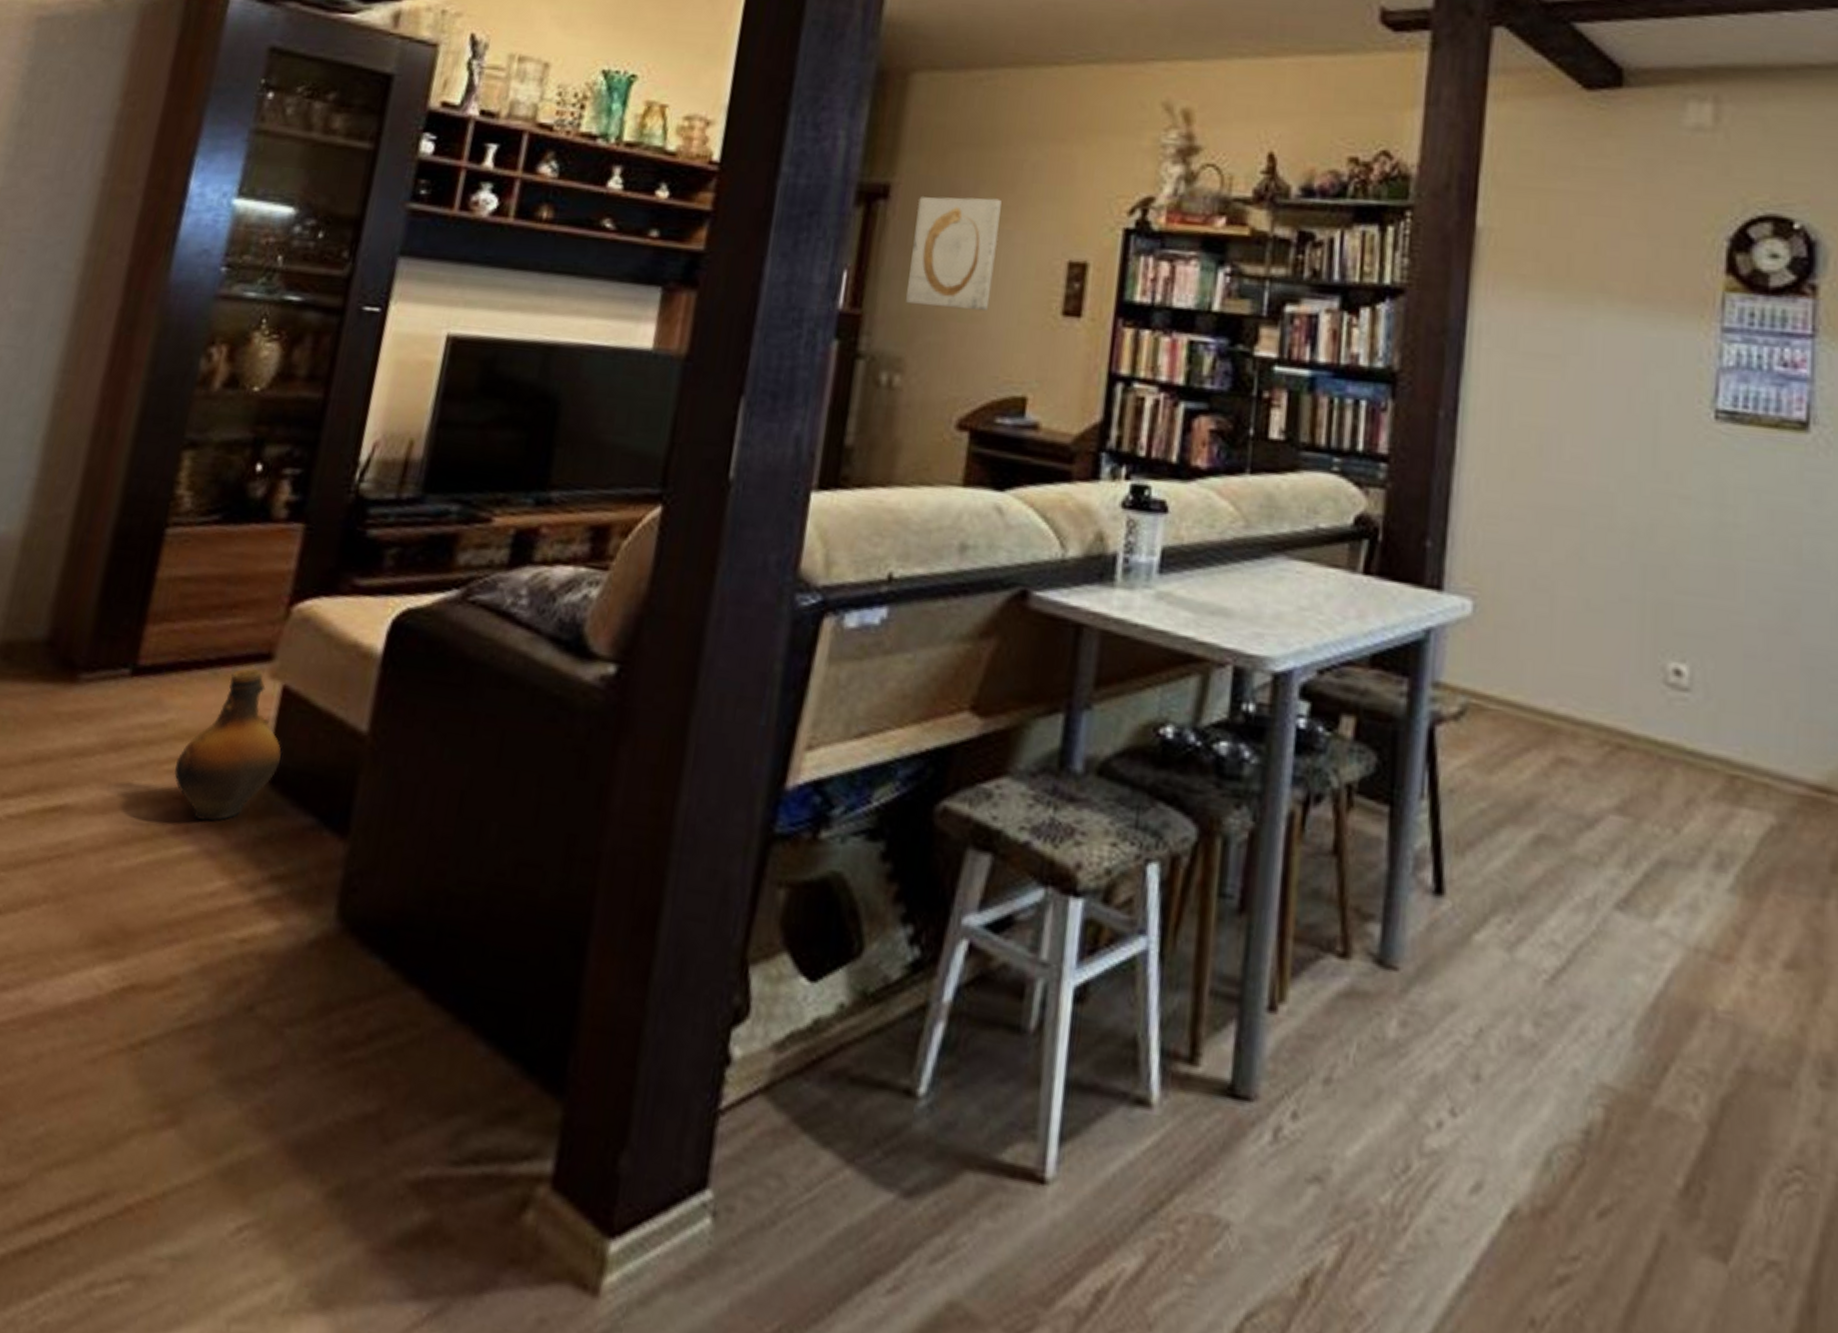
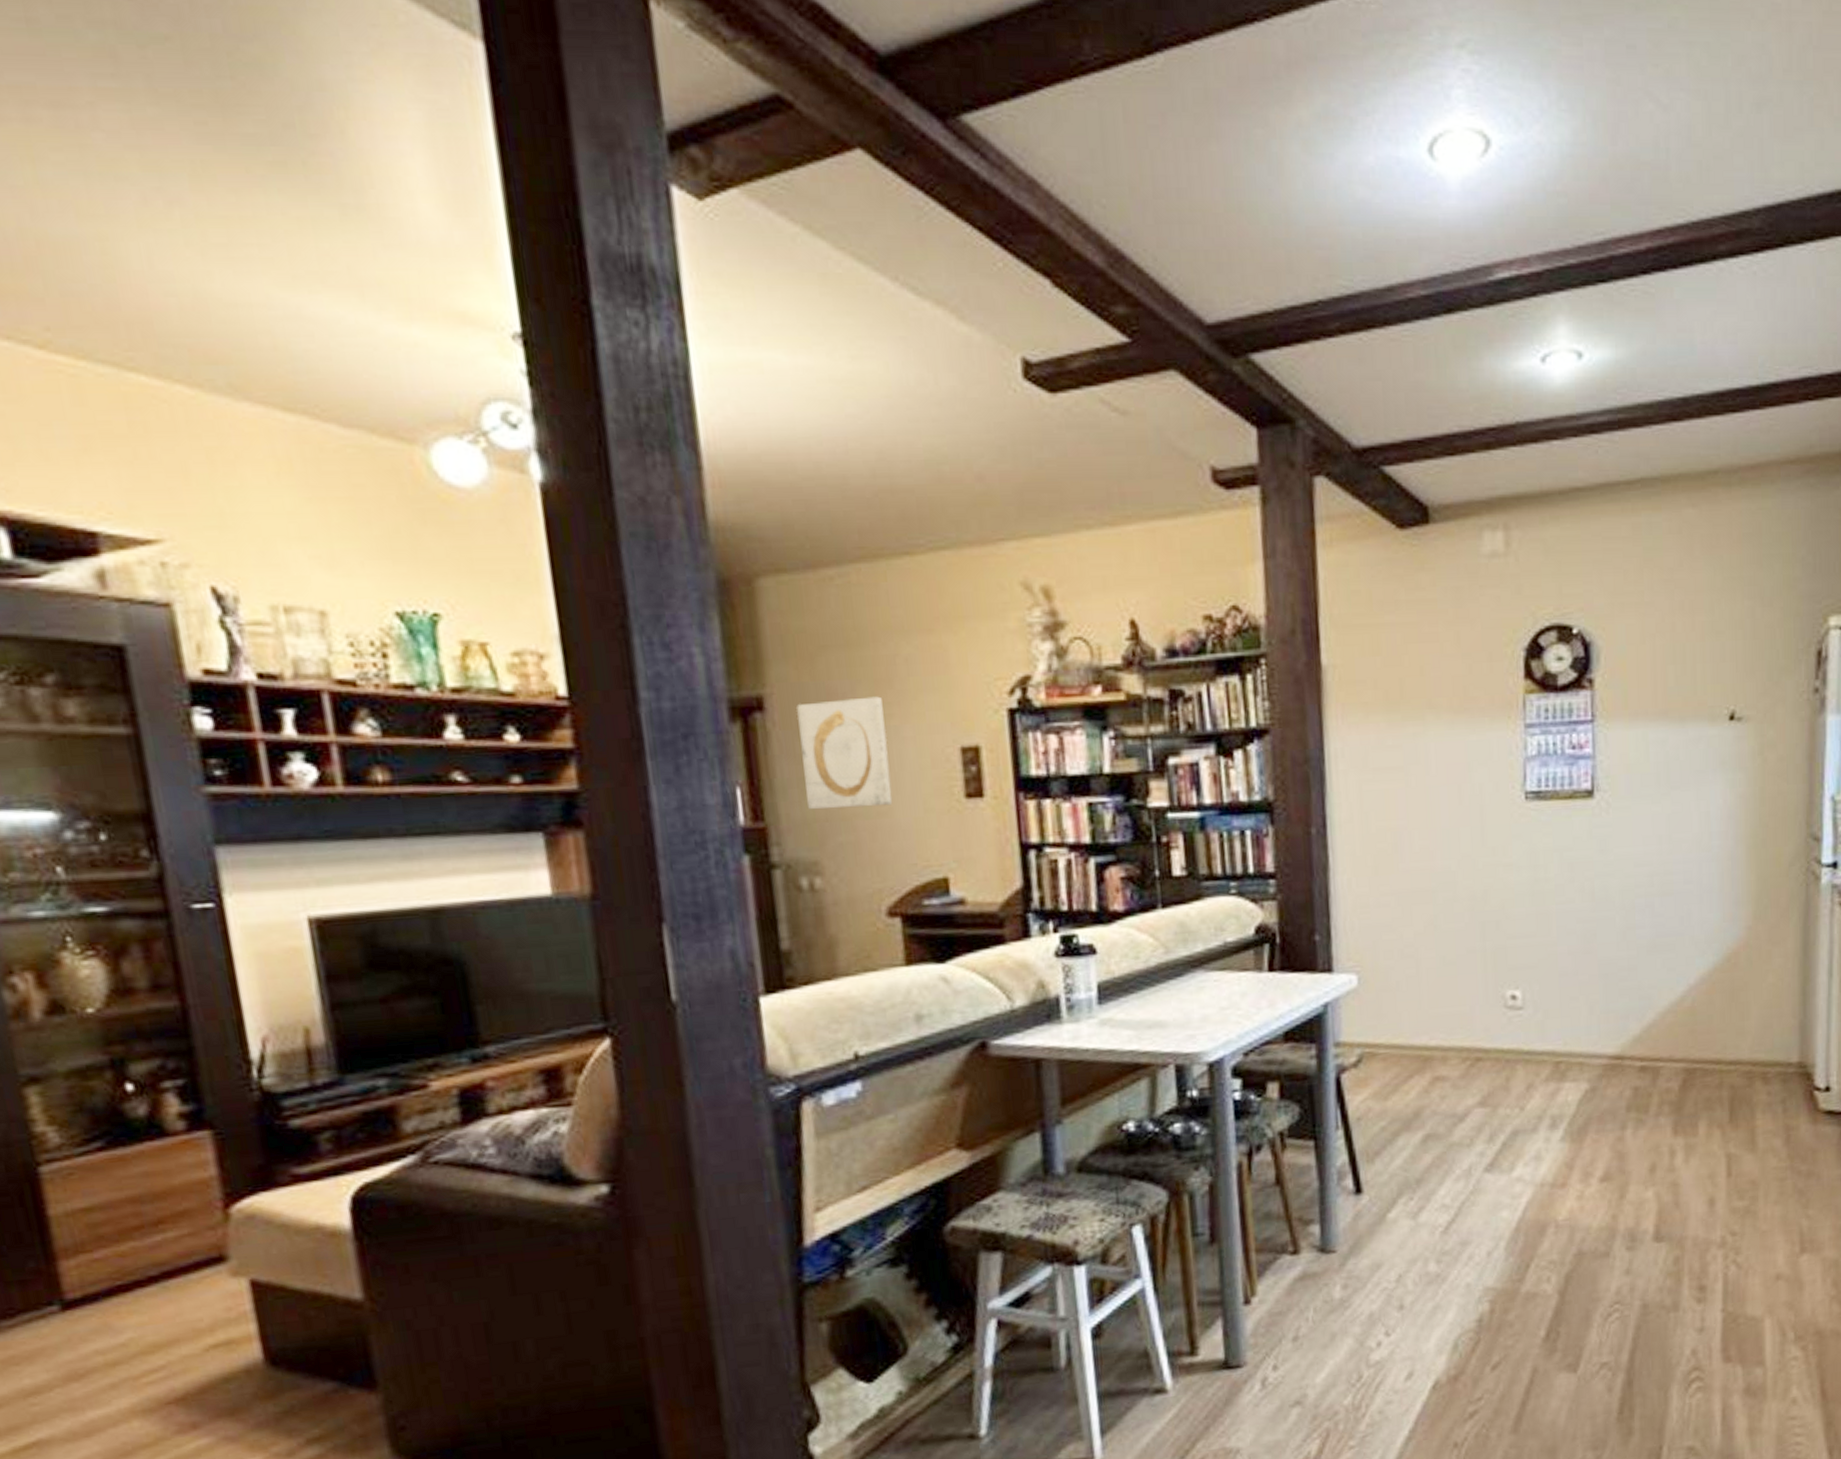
ceramic jug: present [174,668,282,822] -> none [154,1272,275,1416]

